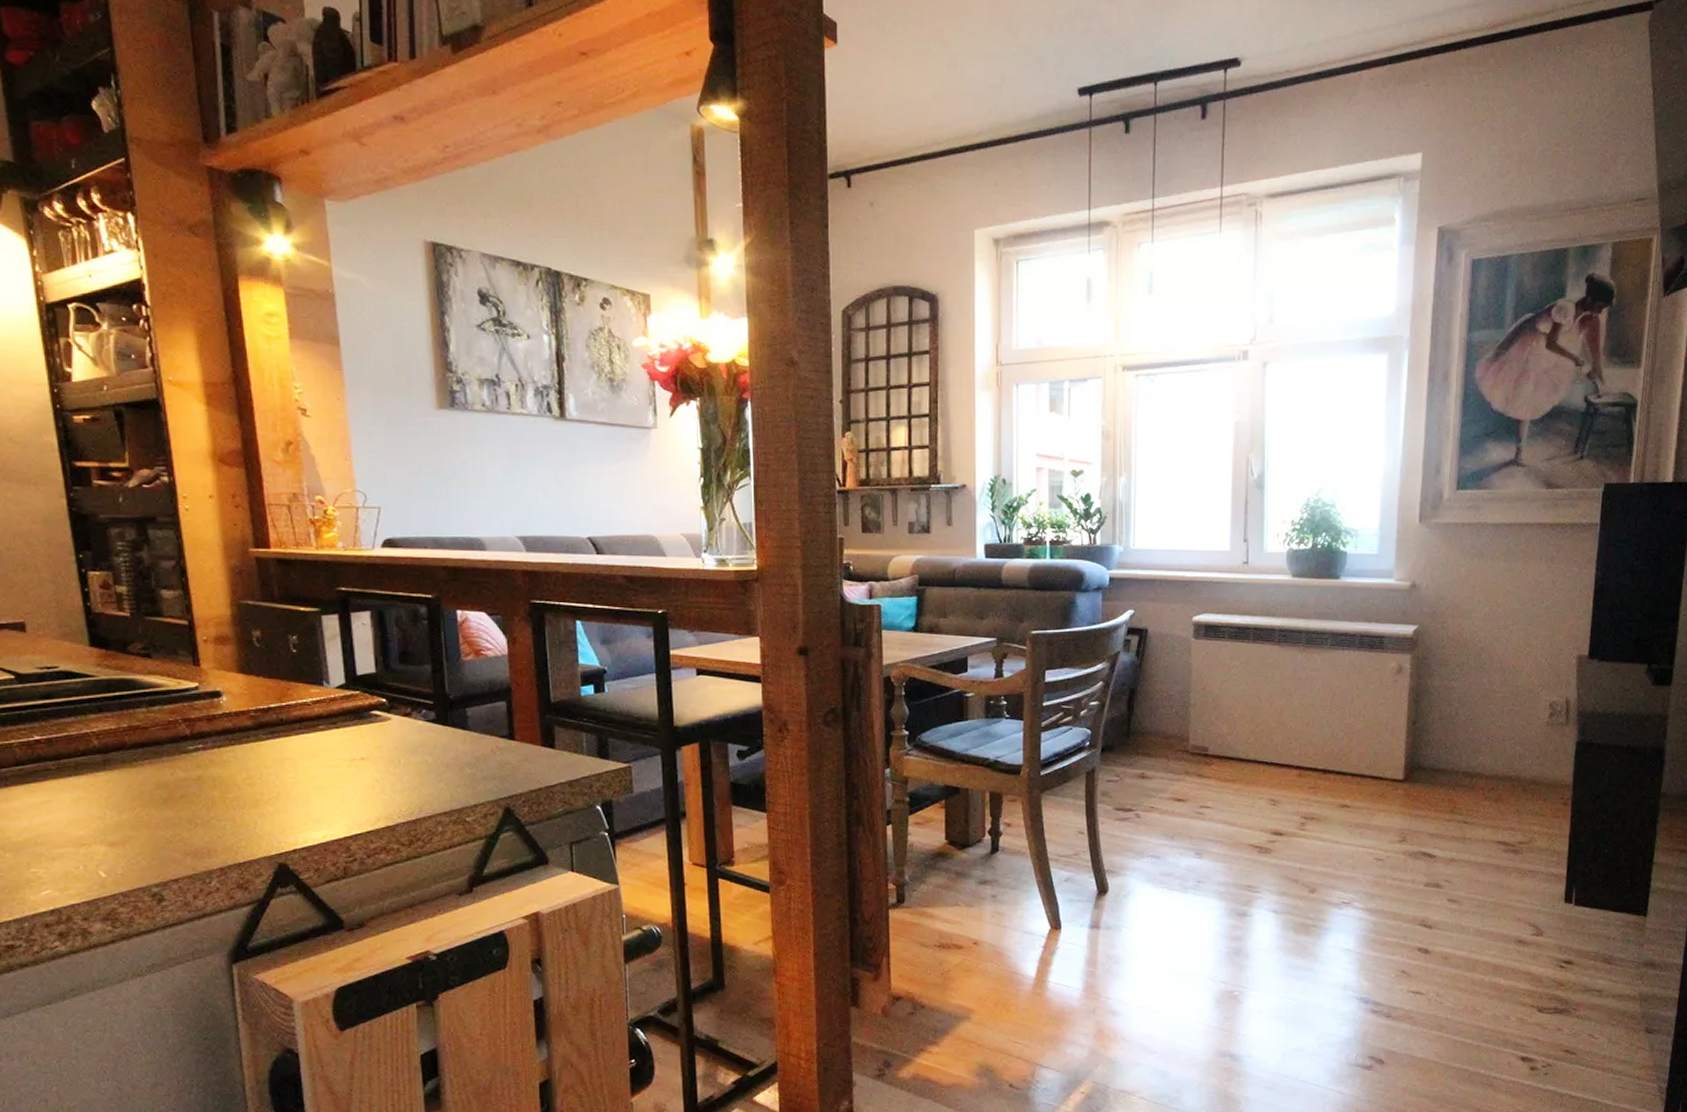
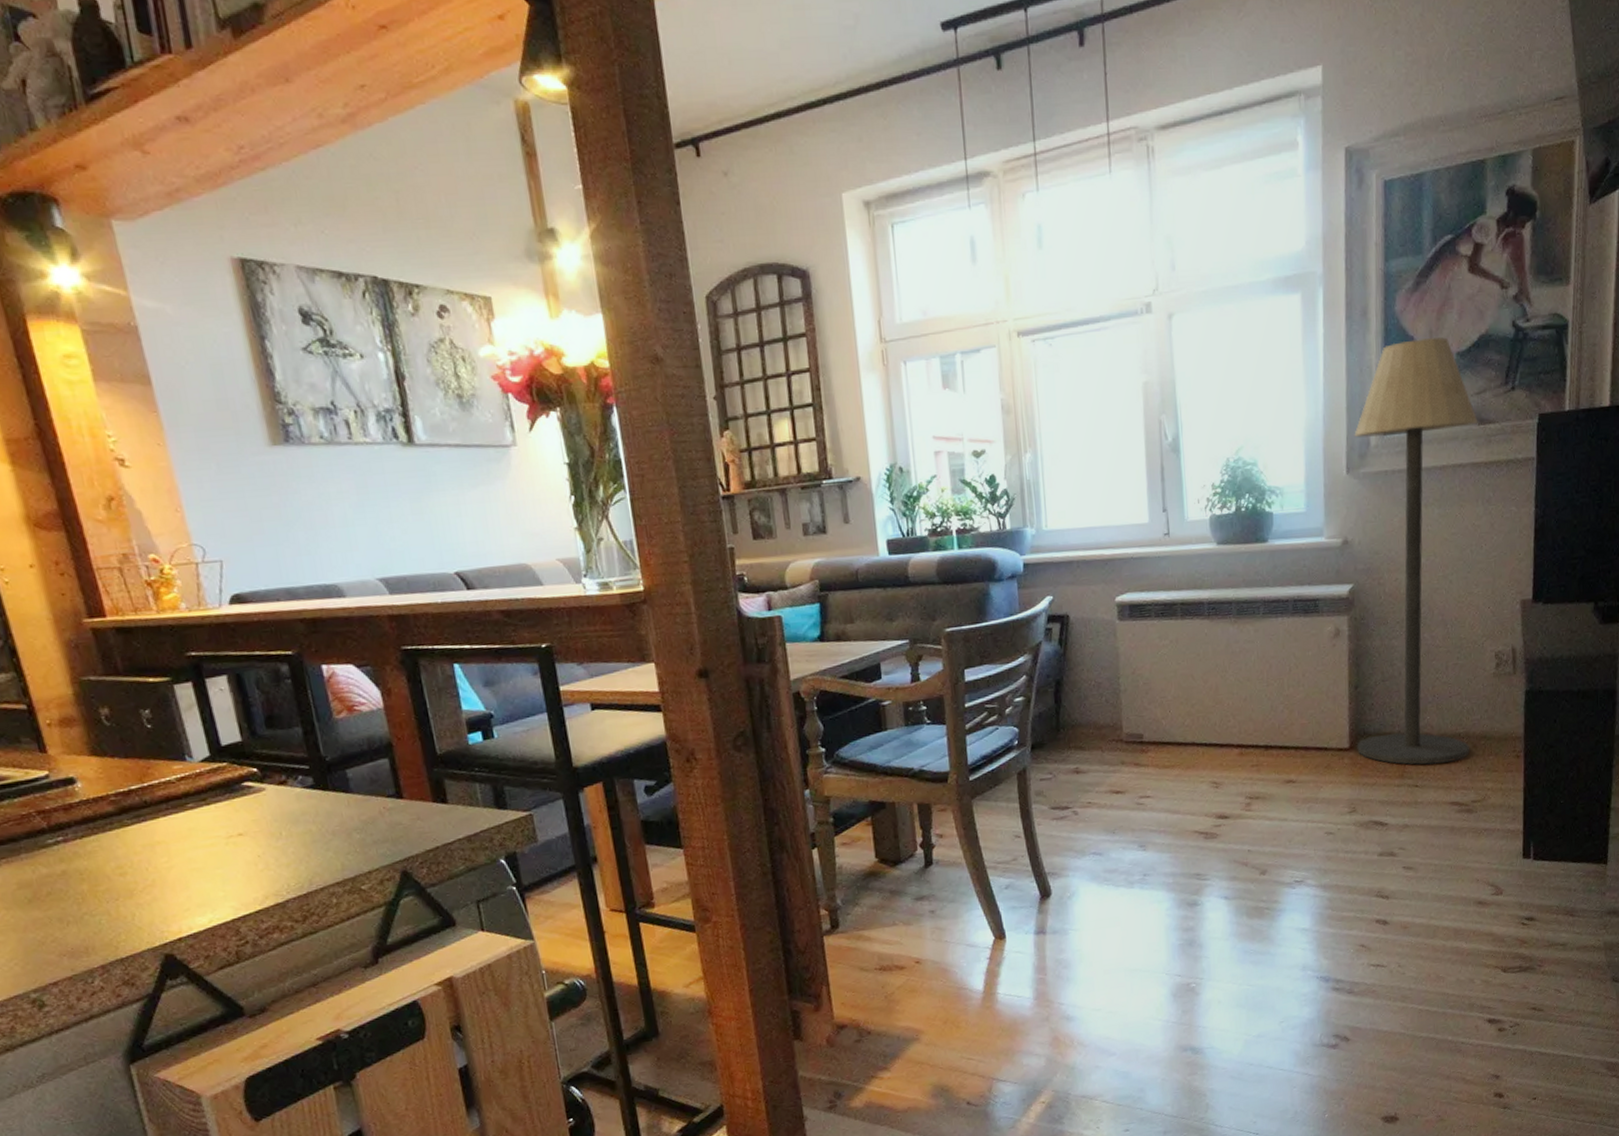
floor lamp: none [1411,405,1547,804] -> present [1354,337,1478,765]

